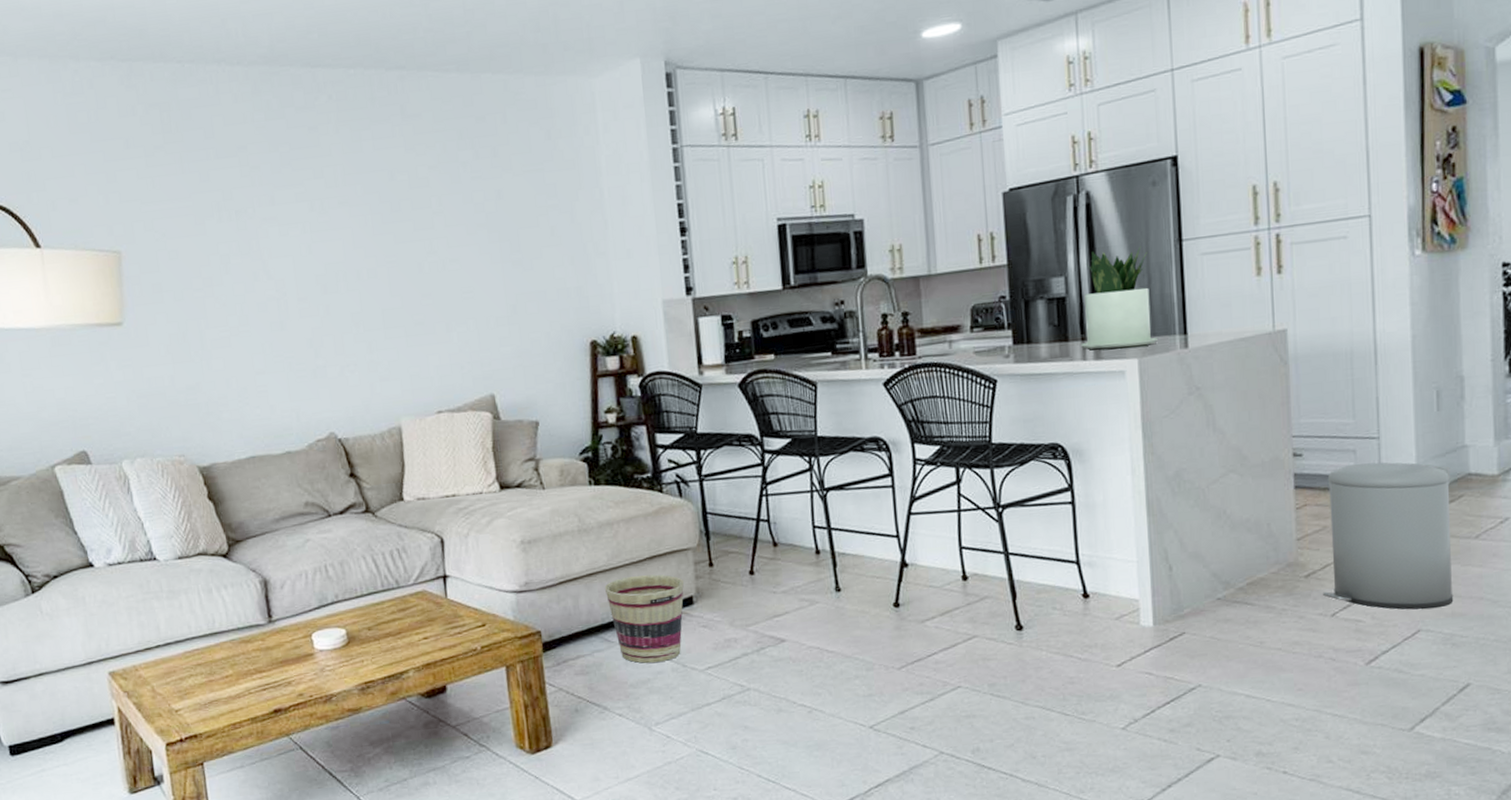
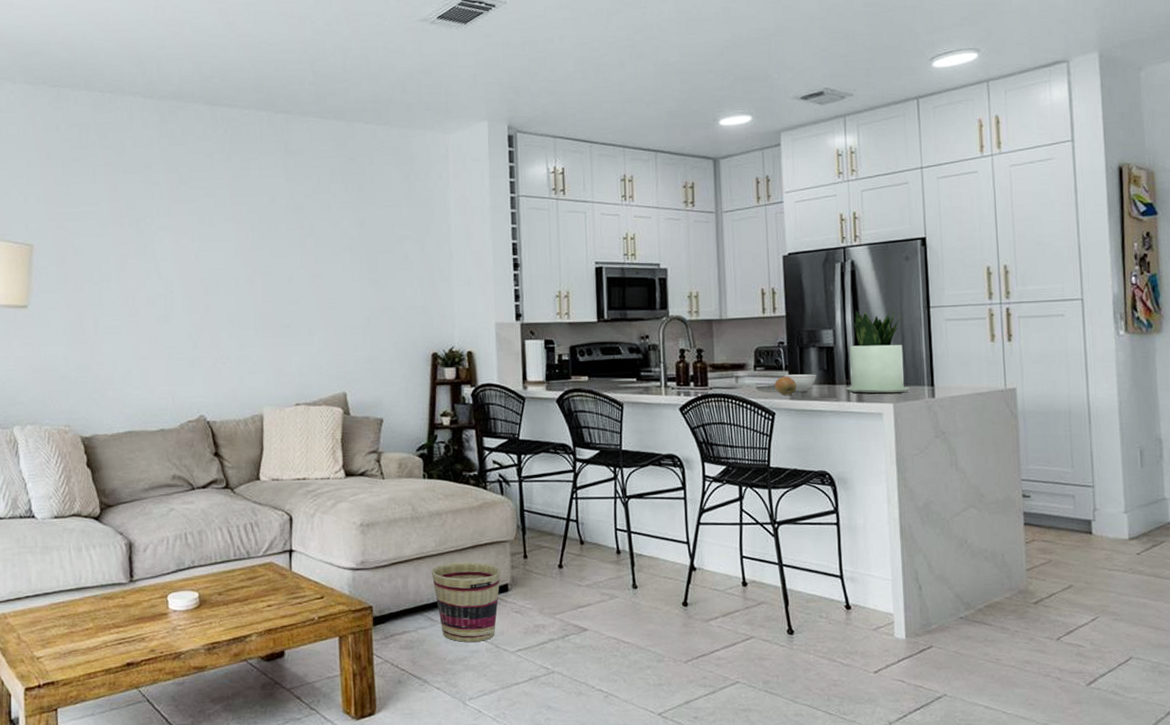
fruit: none [995,336,1022,360] -> present [774,376,797,396]
bowl: none [1006,331,1046,354] -> present [784,374,817,392]
pedal bin: present [1323,462,1454,610] -> none [1049,507,1159,639]

